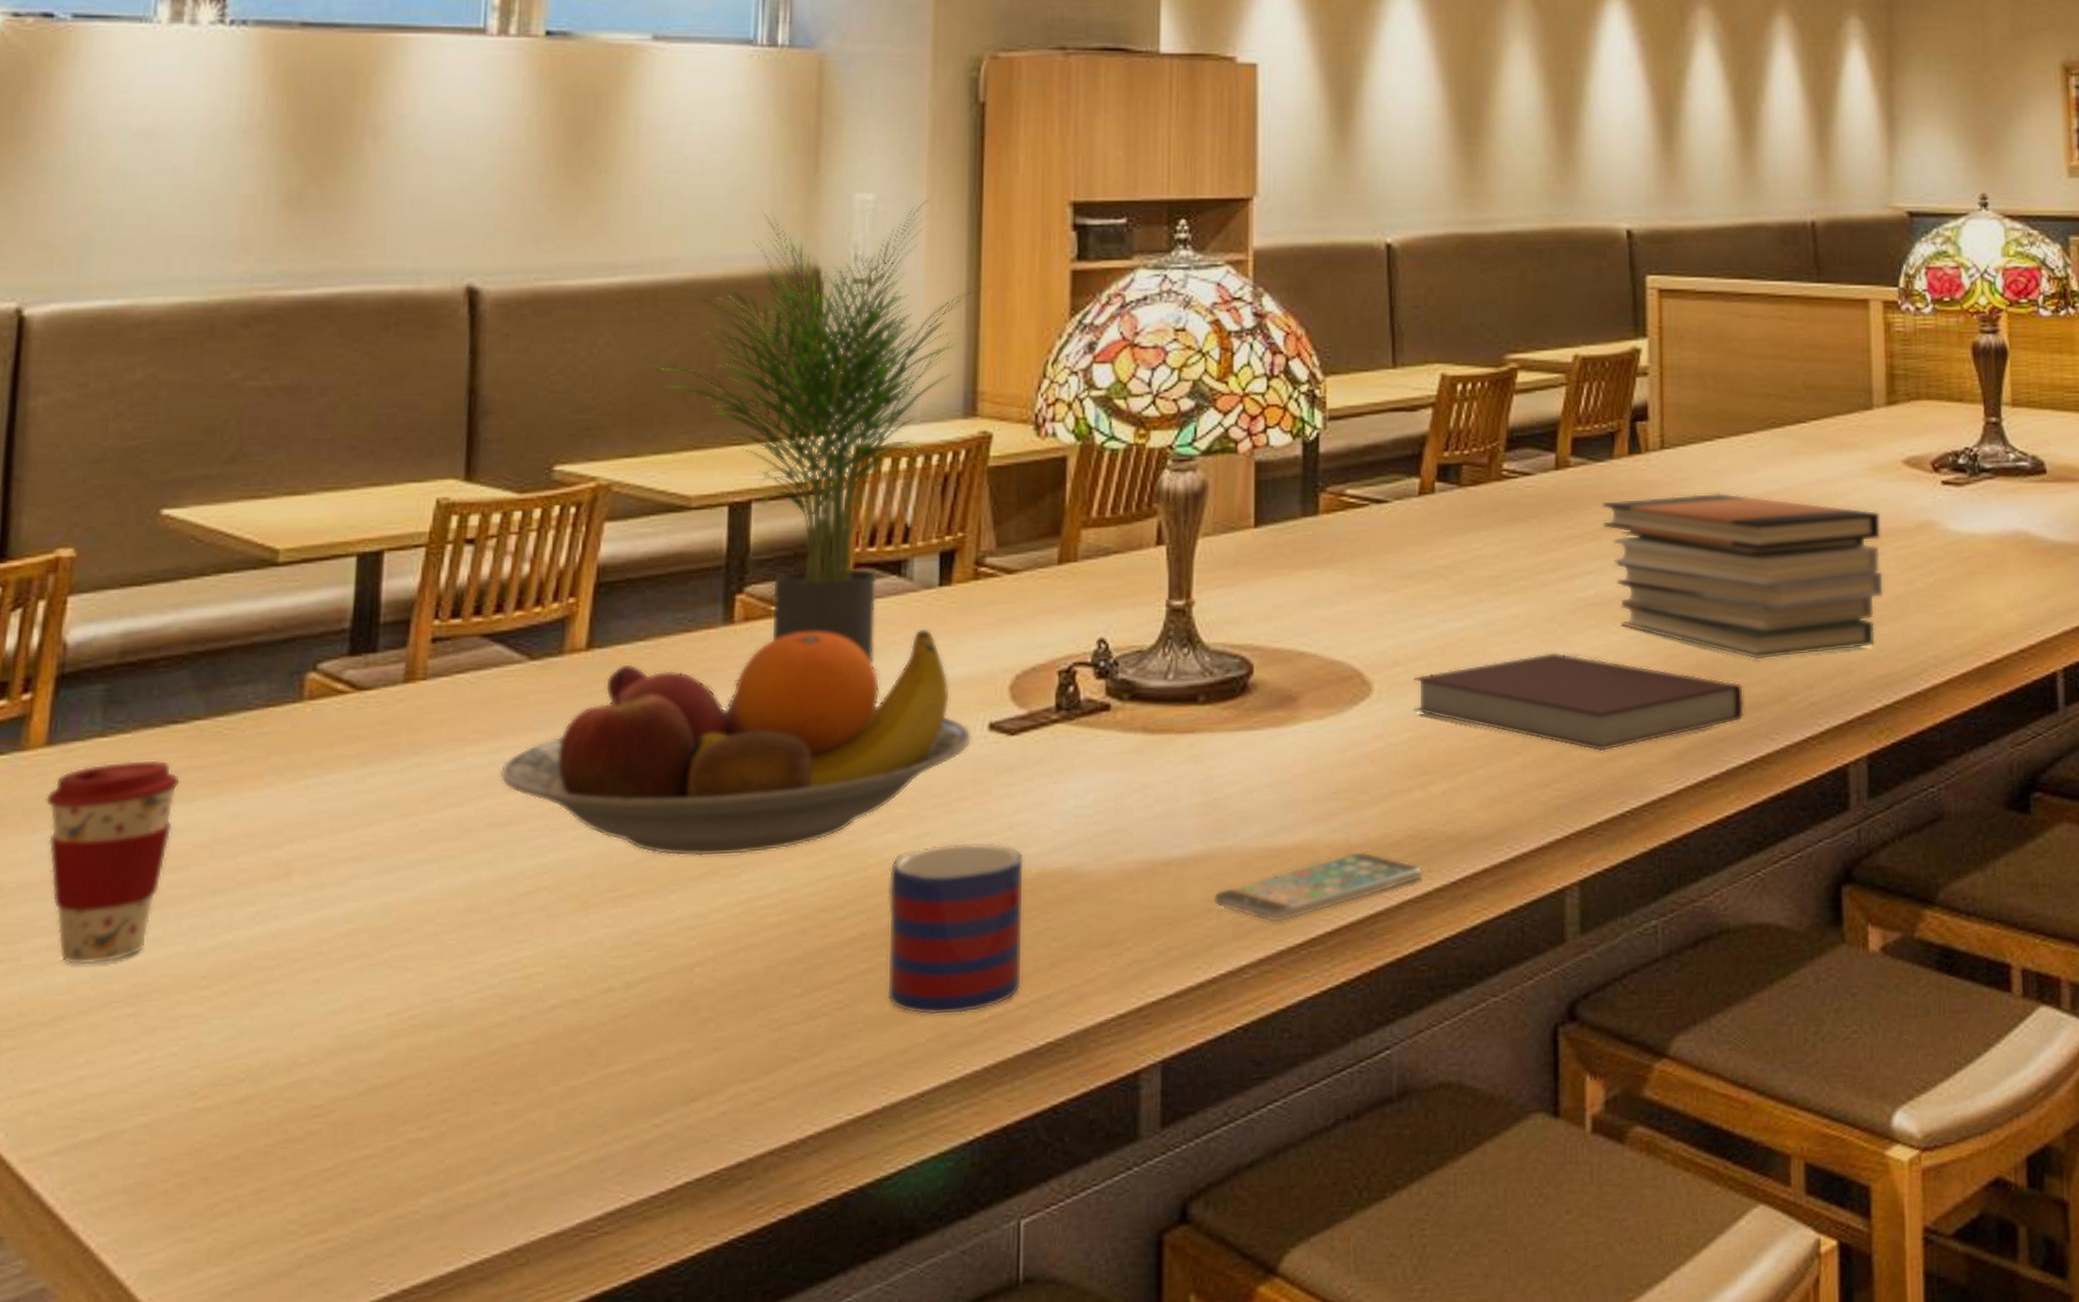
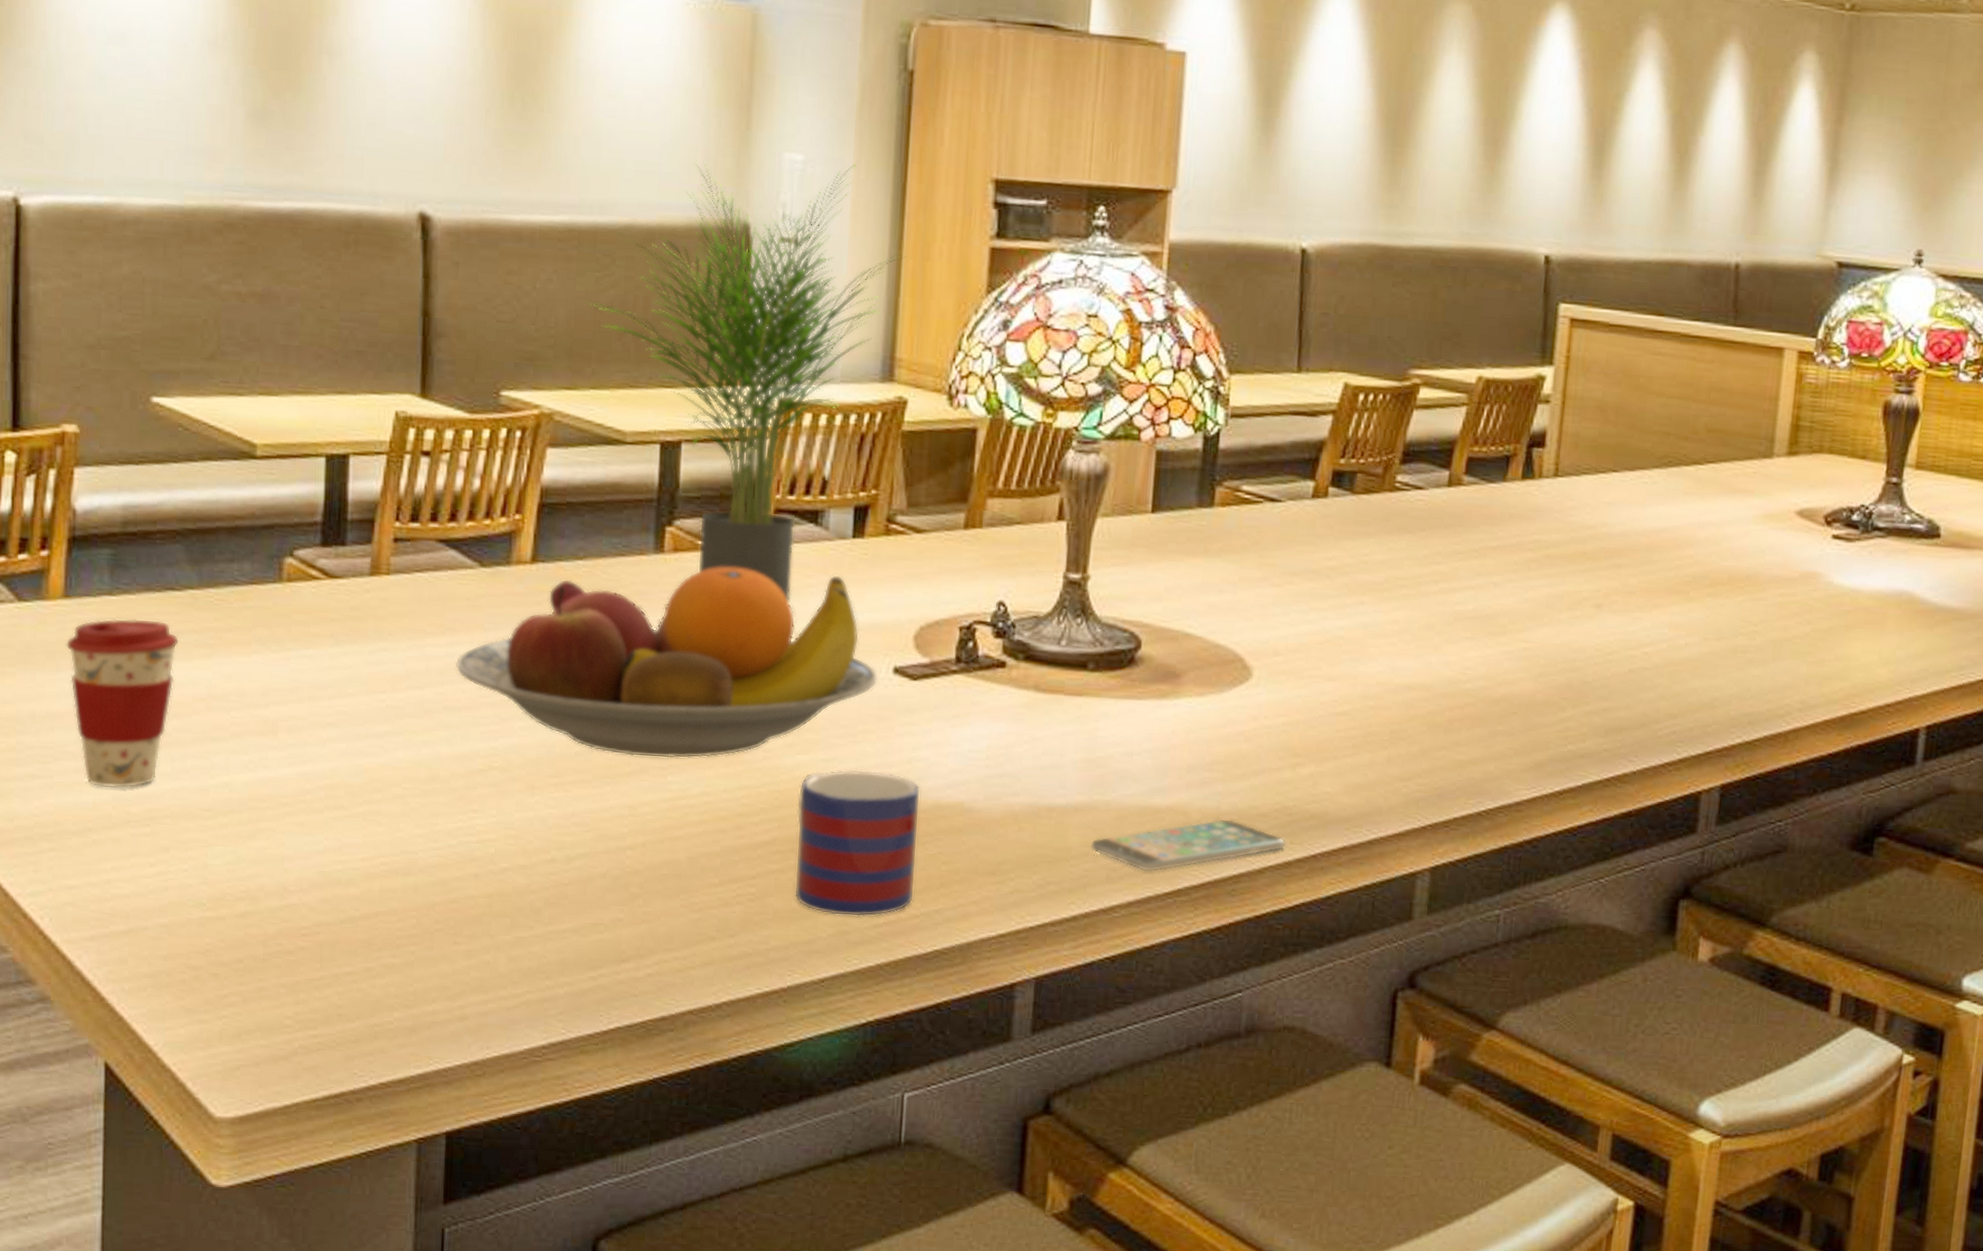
notebook: present [1413,651,1745,752] -> none [1289,658,1609,755]
book stack: present [1602,492,1884,660] -> none [1489,521,1766,687]

